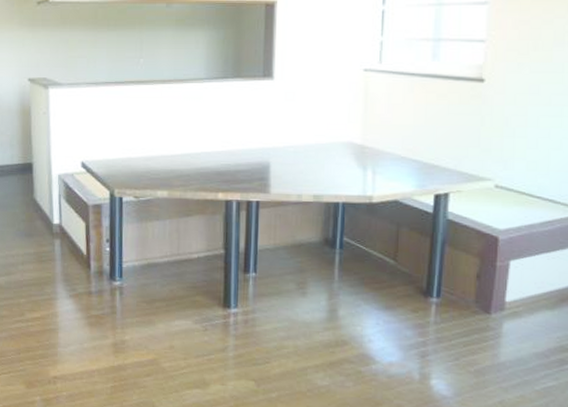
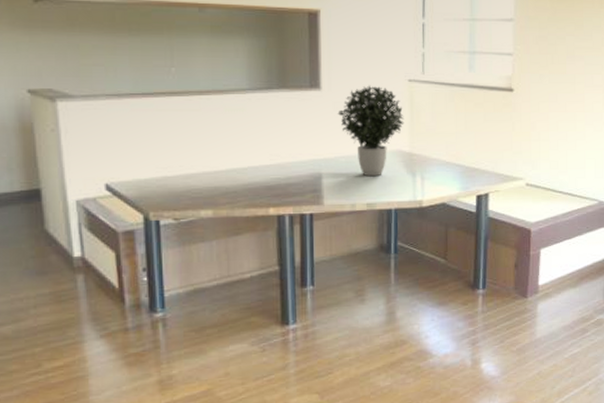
potted plant: none [288,75,357,168] -> present [337,85,404,177]

